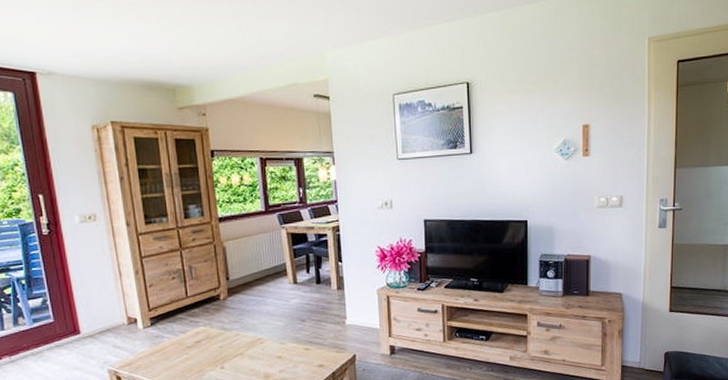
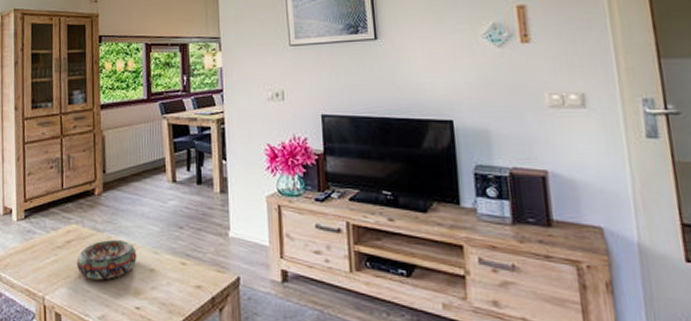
decorative bowl: none [208,336,265,371] -> present [76,240,137,280]

